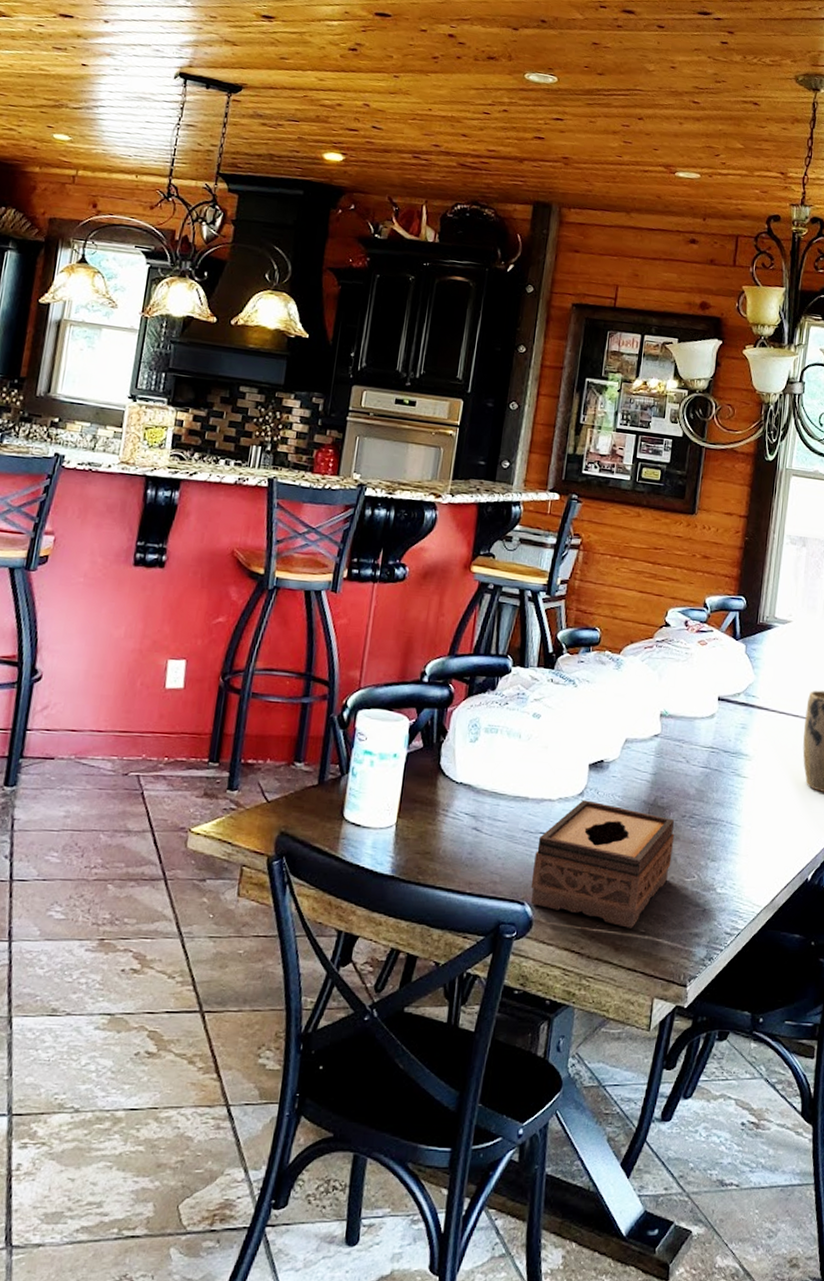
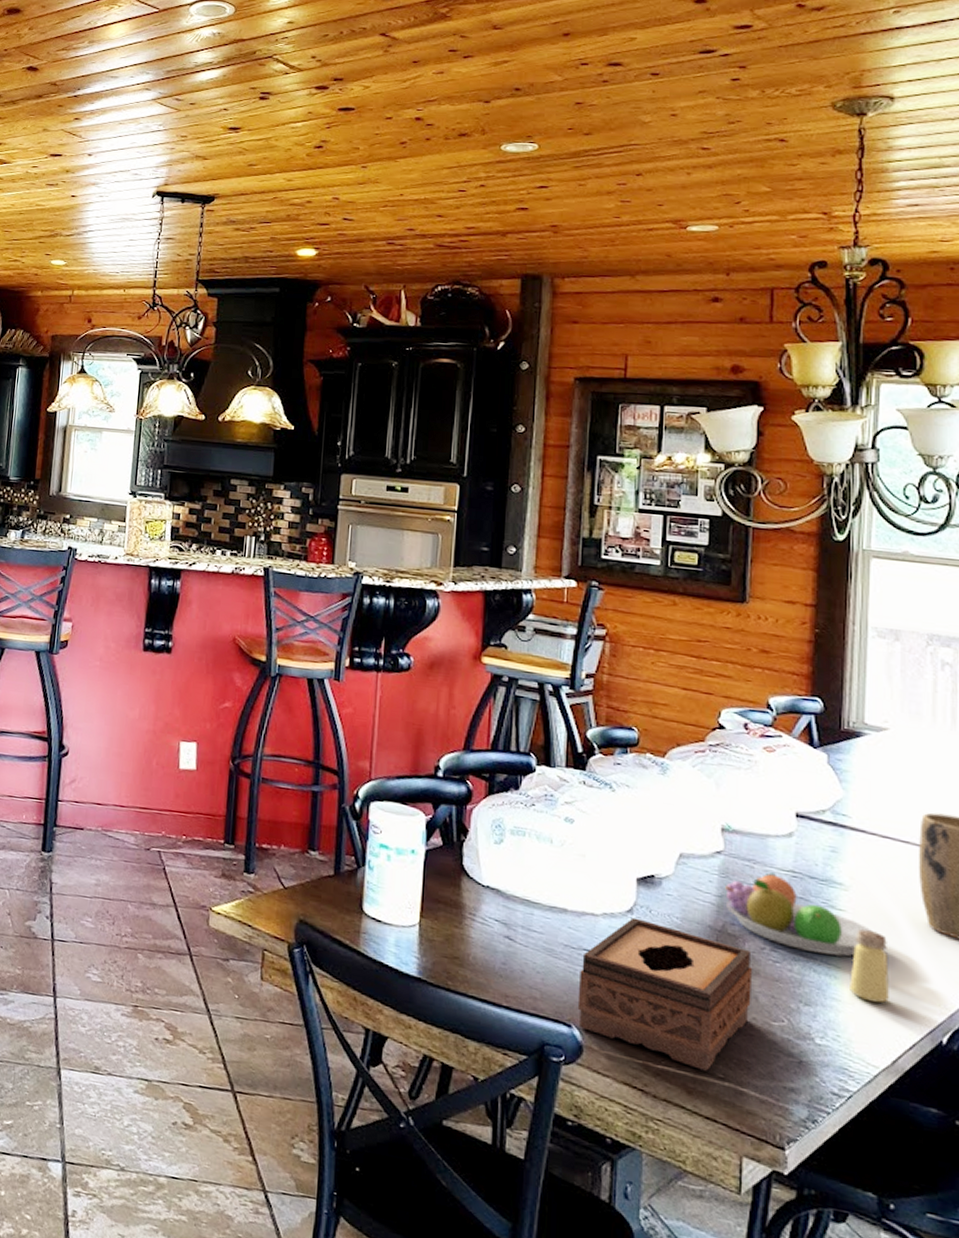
fruit bowl: none [658,750,766,817] -> present [725,872,872,957]
saltshaker: none [746,792,776,853] -> present [850,929,890,1004]

